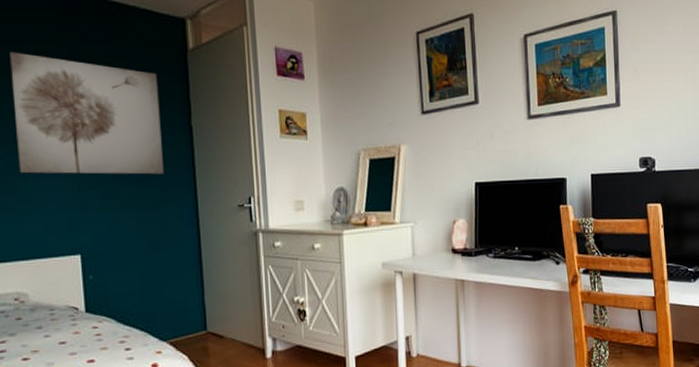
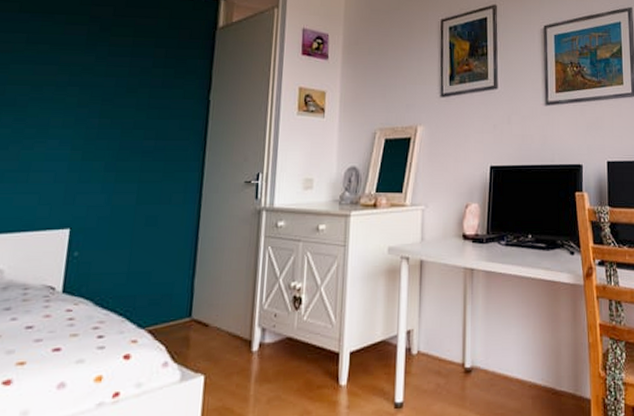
wall art: present [9,52,164,175] -> none [24,23,183,147]

